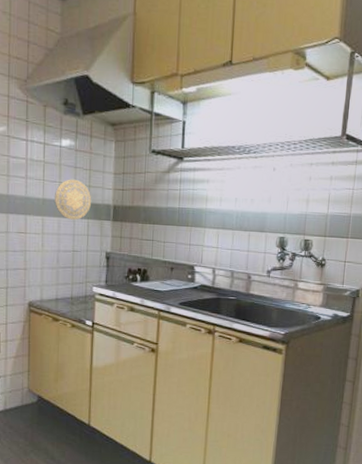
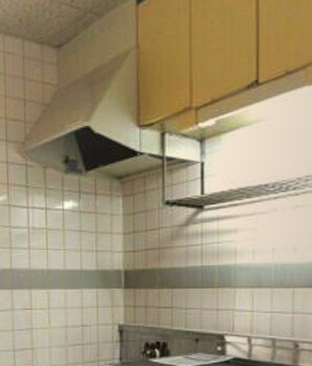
decorative plate: present [55,179,92,220] -> none [60,244,100,291]

